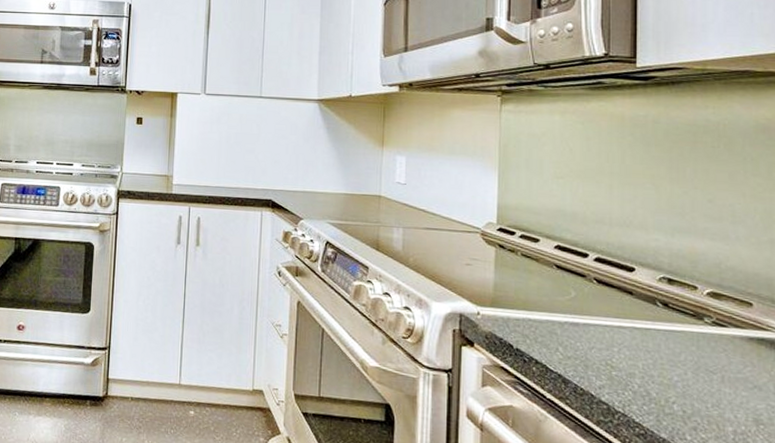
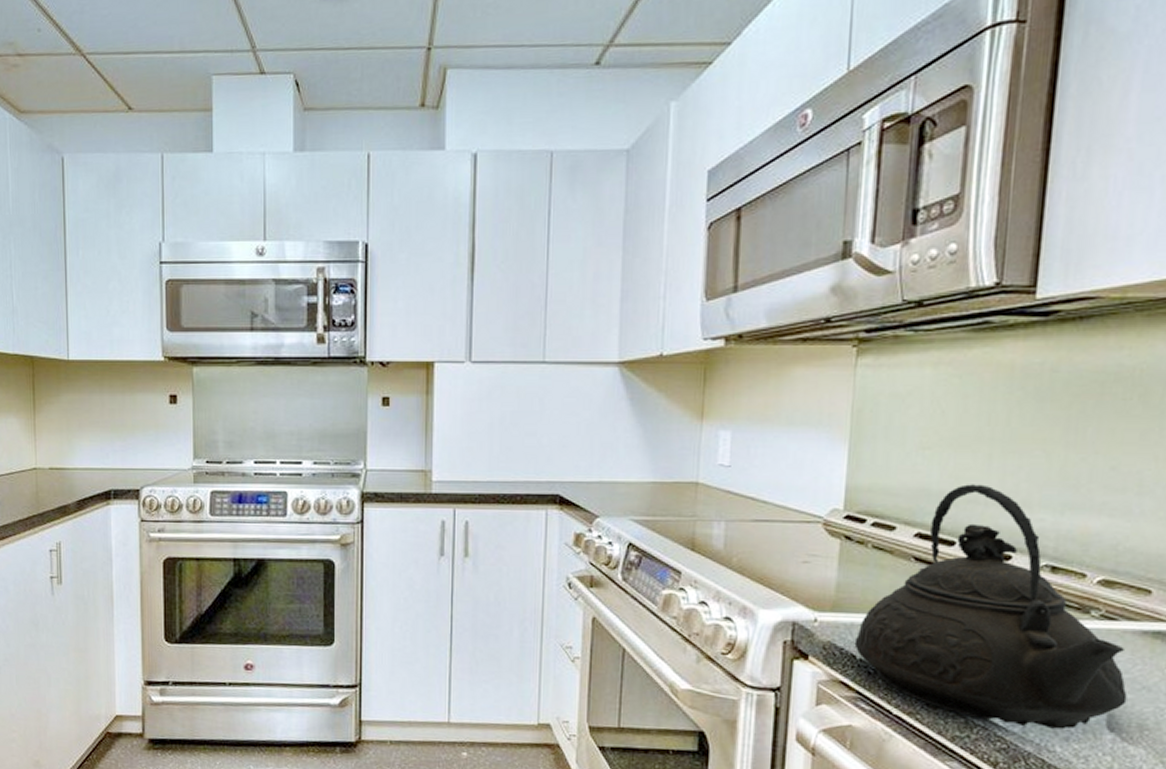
teakettle: none [511,208,742,420] -> present [854,484,1128,730]

